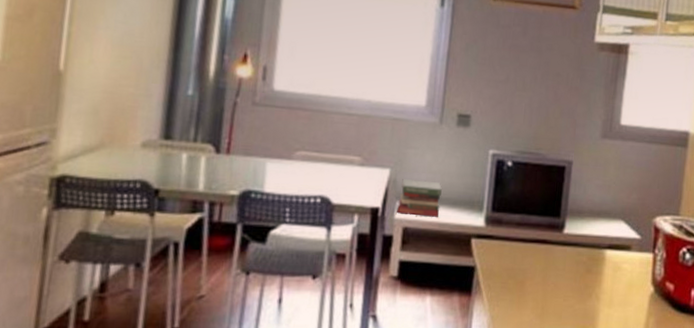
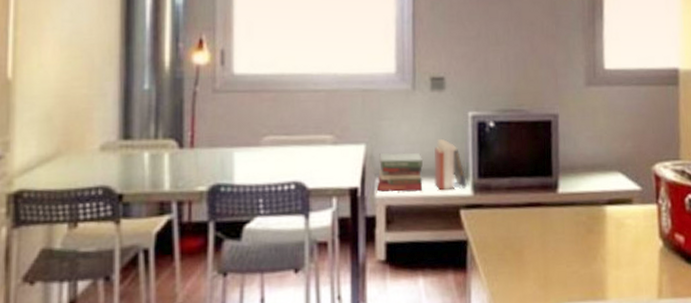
books: none [450,171,481,220] -> present [434,138,467,191]

